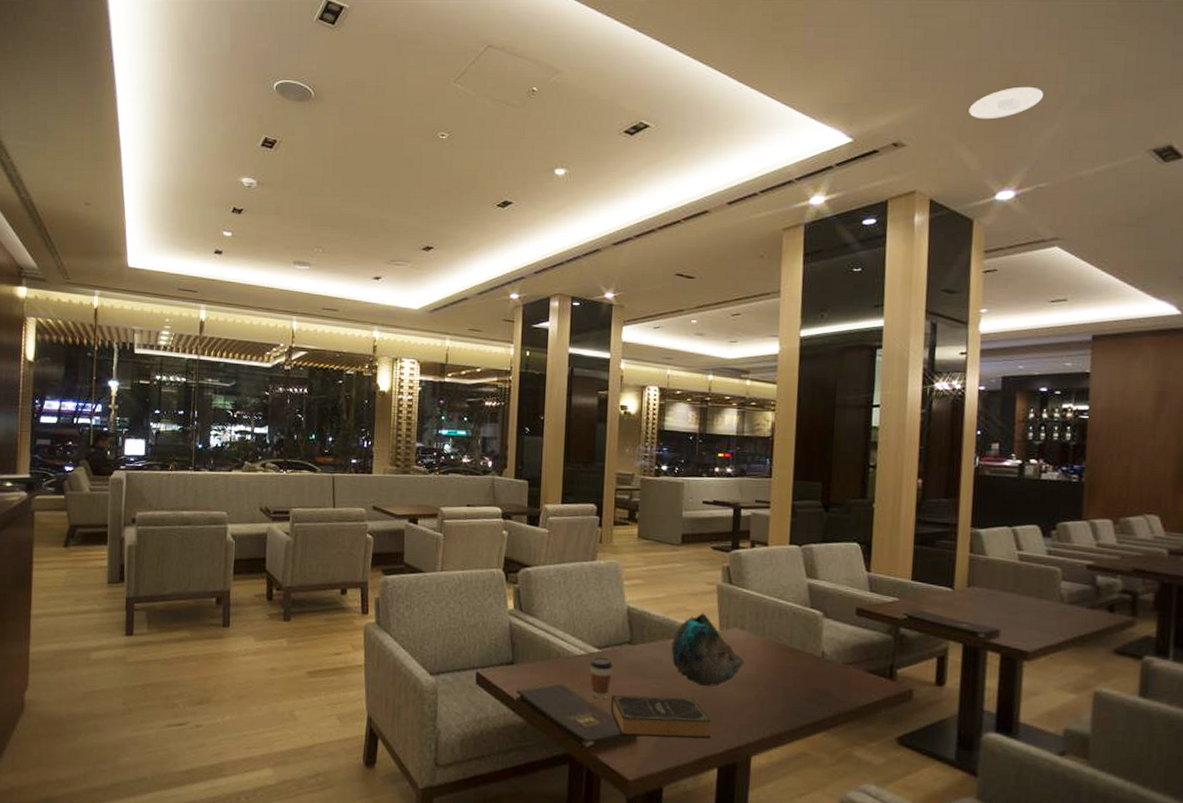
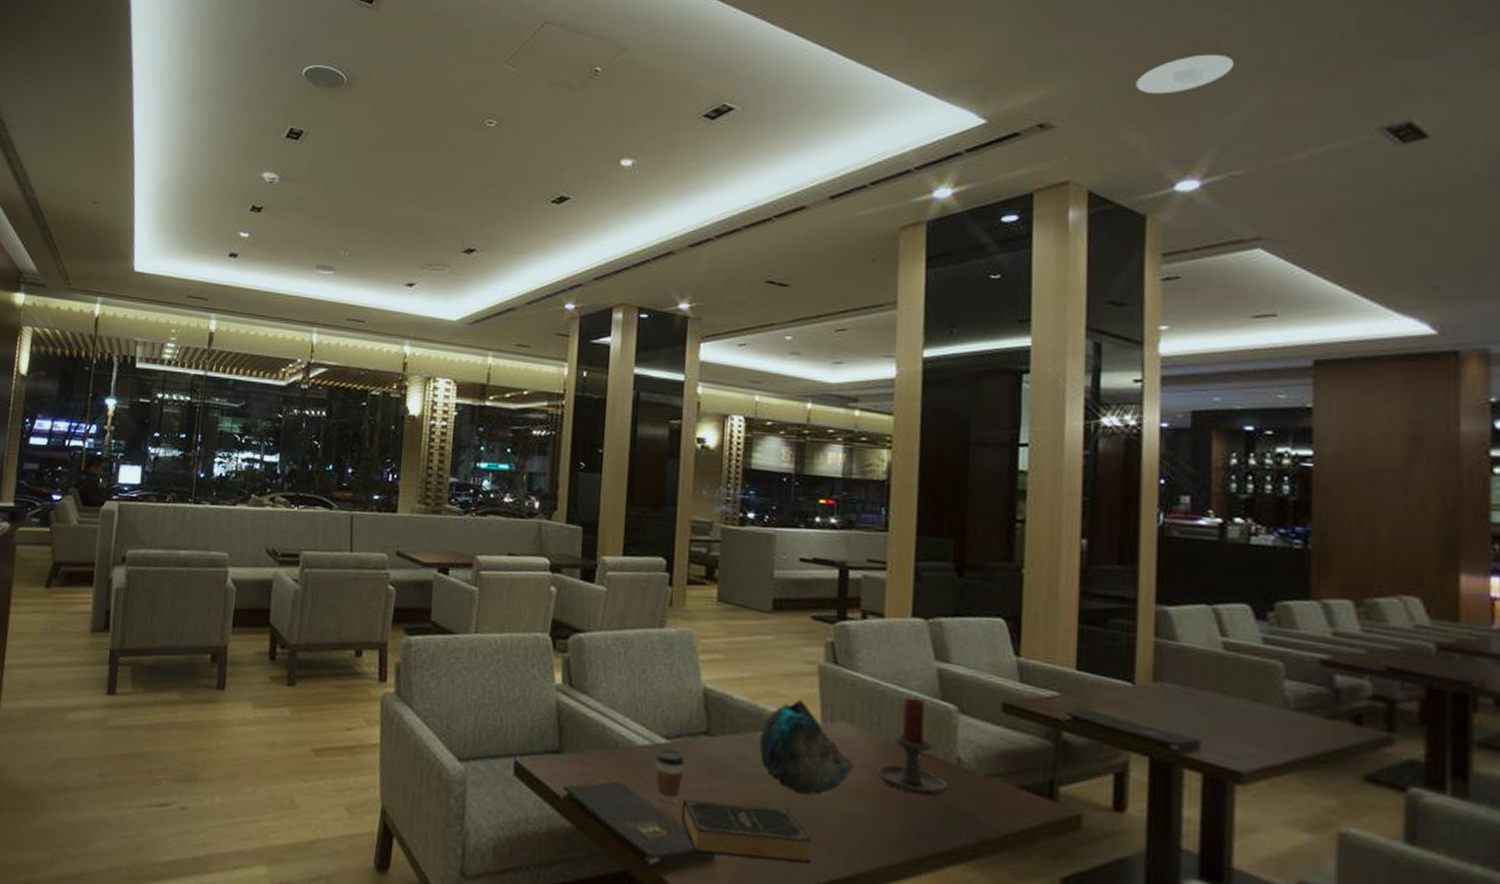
candle holder: none [761,607,814,682] -> present [877,698,947,796]

